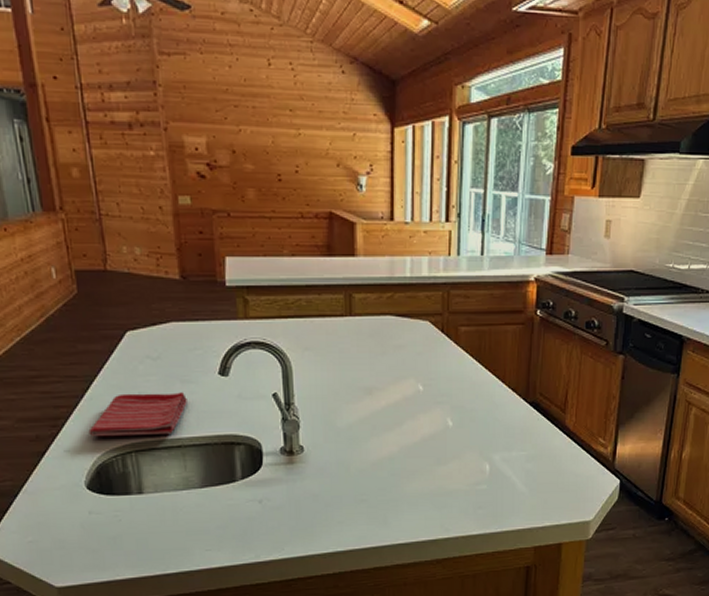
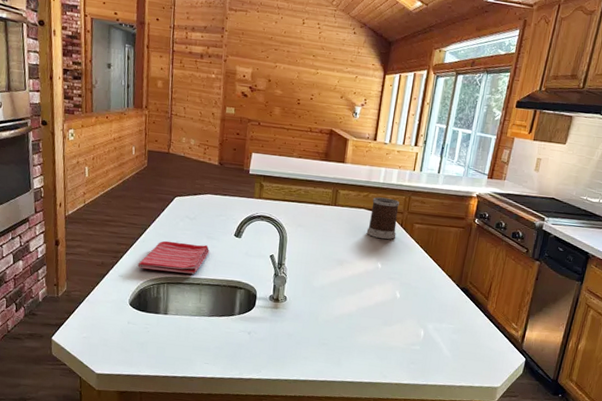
mug: none [397,297,437,353] -> present [366,197,399,240]

